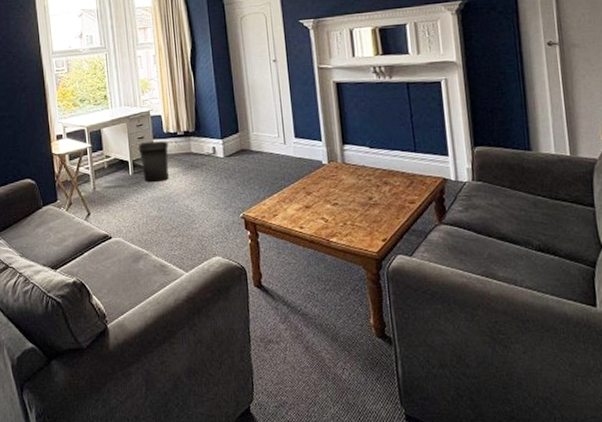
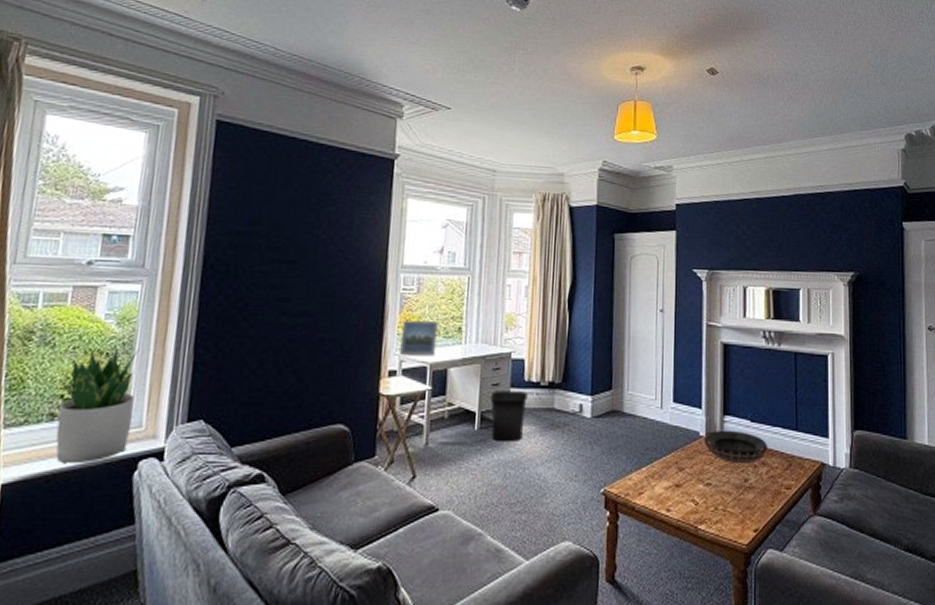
picture frame: none [60,93,90,123] -> present [400,321,438,357]
decorative bowl: none [327,156,389,185] -> present [704,430,767,464]

